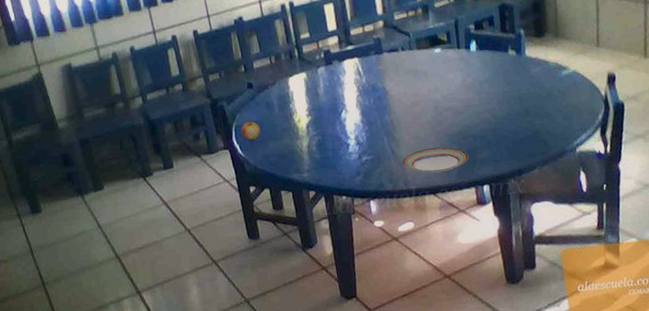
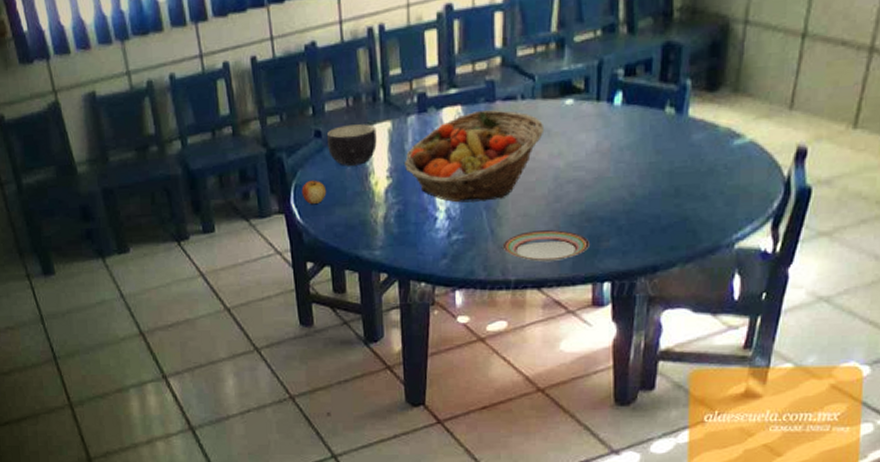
bowl: none [257,75,297,109] -> present [326,124,377,166]
fruit basket: none [319,59,422,132] -> present [405,110,545,203]

